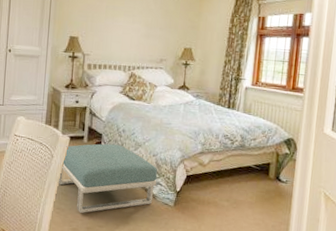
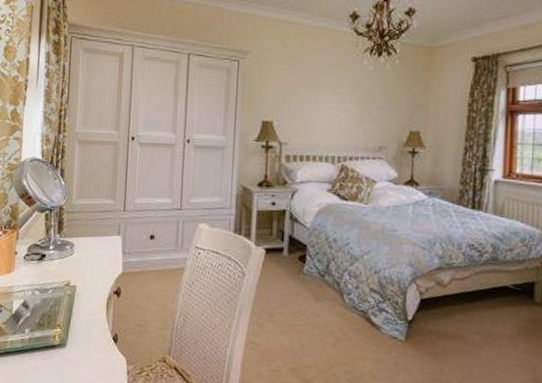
footstool: present [57,143,157,213] -> none [250,257,381,349]

